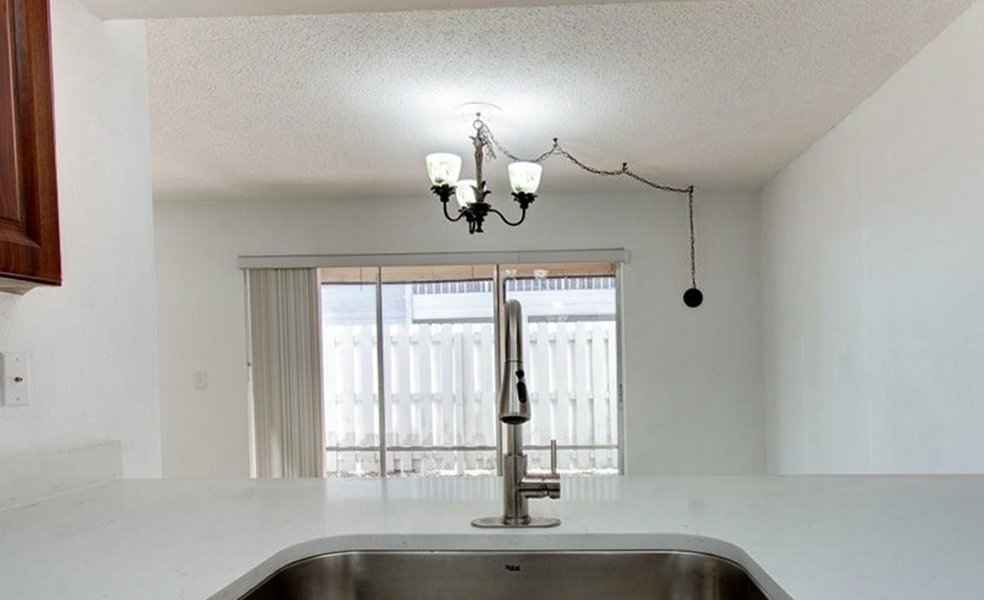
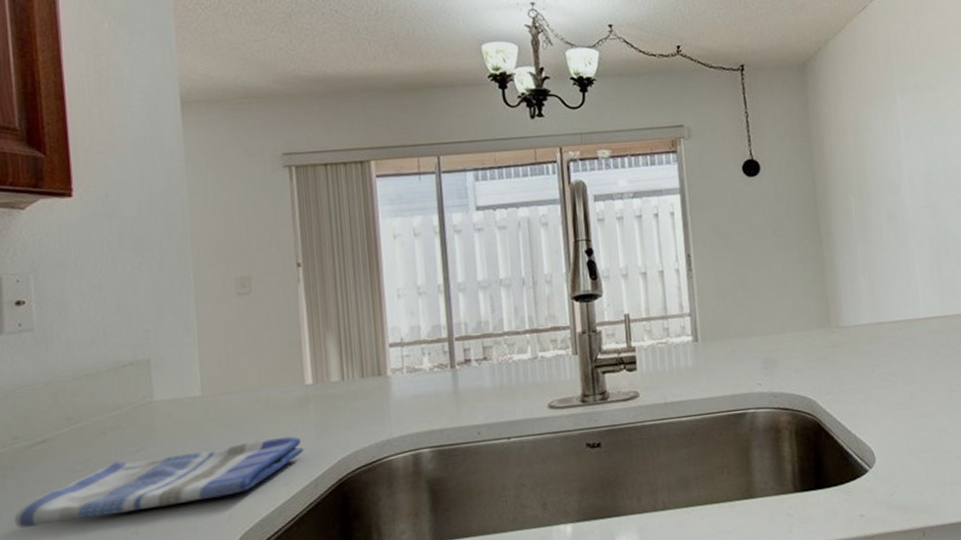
dish towel: none [11,524,247,578] -> present [14,436,304,528]

